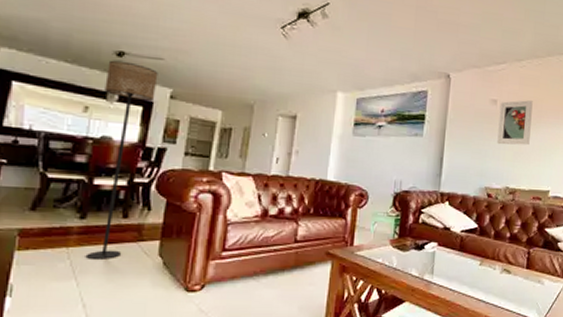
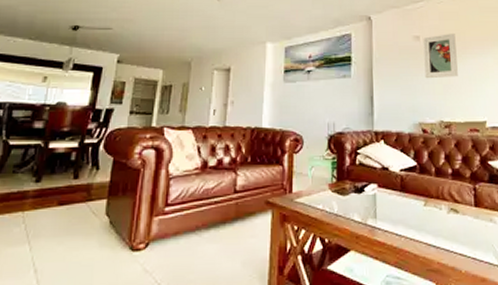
floor lamp: present [85,60,158,259] -> none [38,34,107,222]

